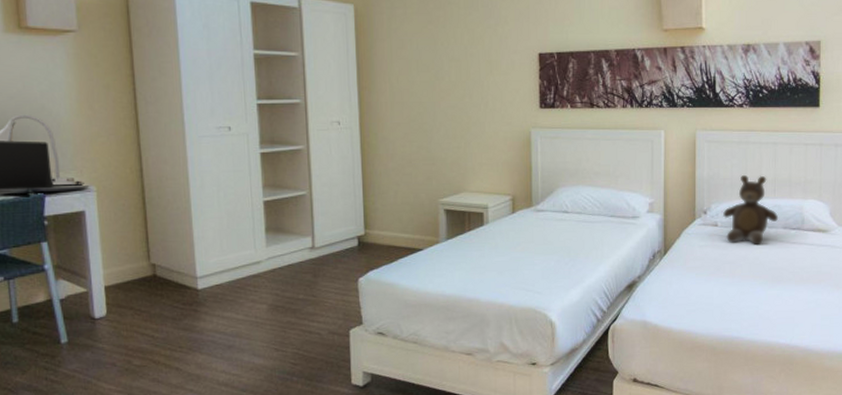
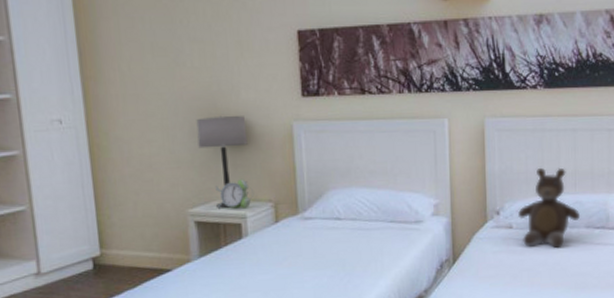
table lamp: none [450,122,492,199] -> present [196,115,248,208]
alarm clock: none [463,175,496,200] -> present [215,178,255,210]

